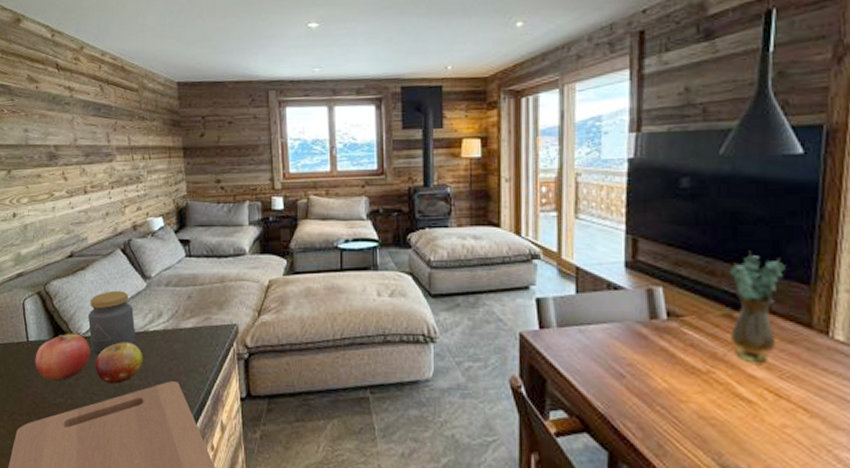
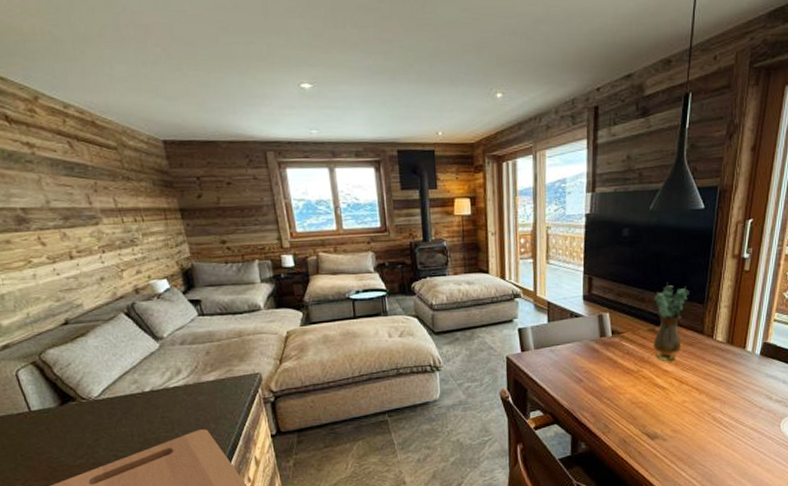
fruit: present [35,333,90,381] -> none [42,397,107,445]
jar: present [88,290,136,355] -> none [97,353,156,415]
fruit: present [95,342,143,384] -> none [114,400,167,440]

